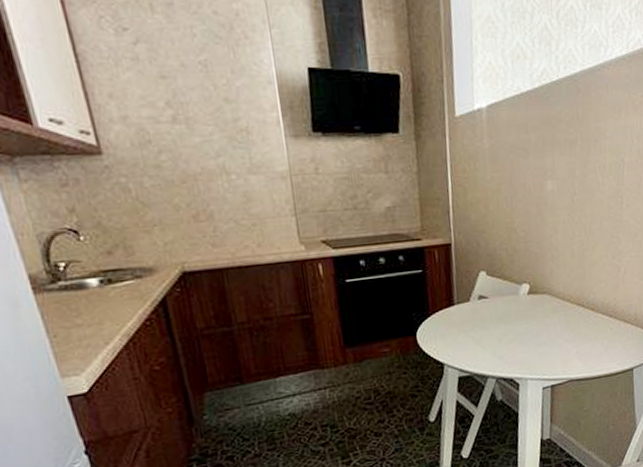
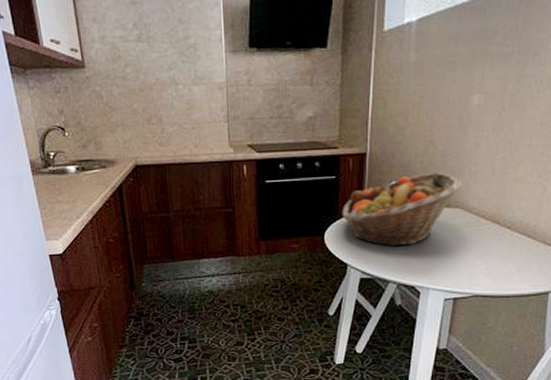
fruit basket: none [432,259,547,340] -> present [342,172,463,247]

